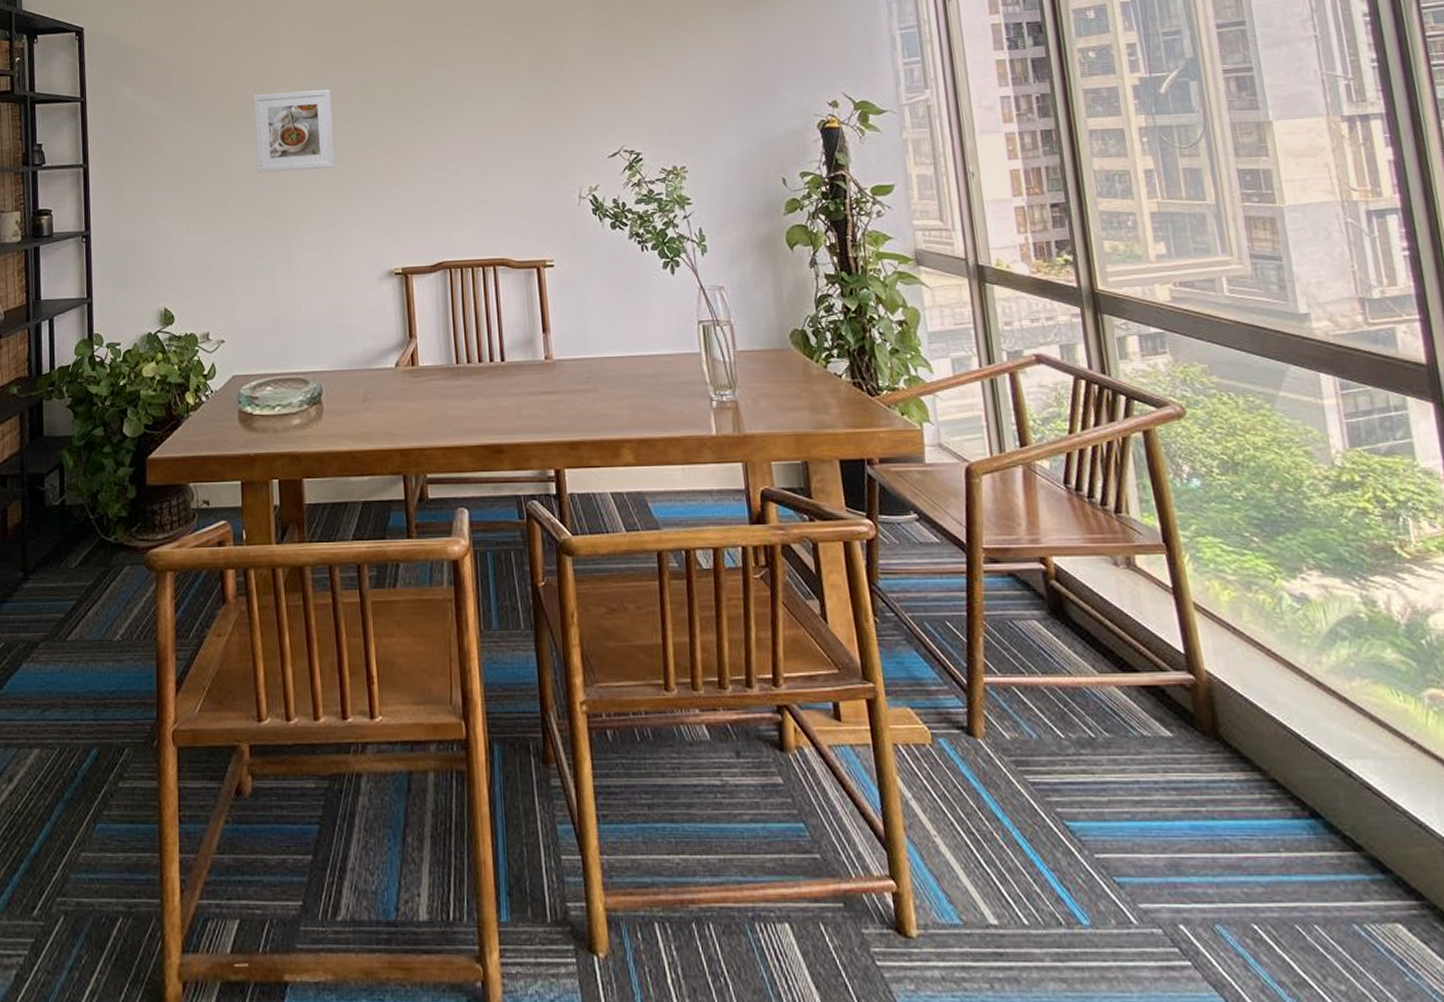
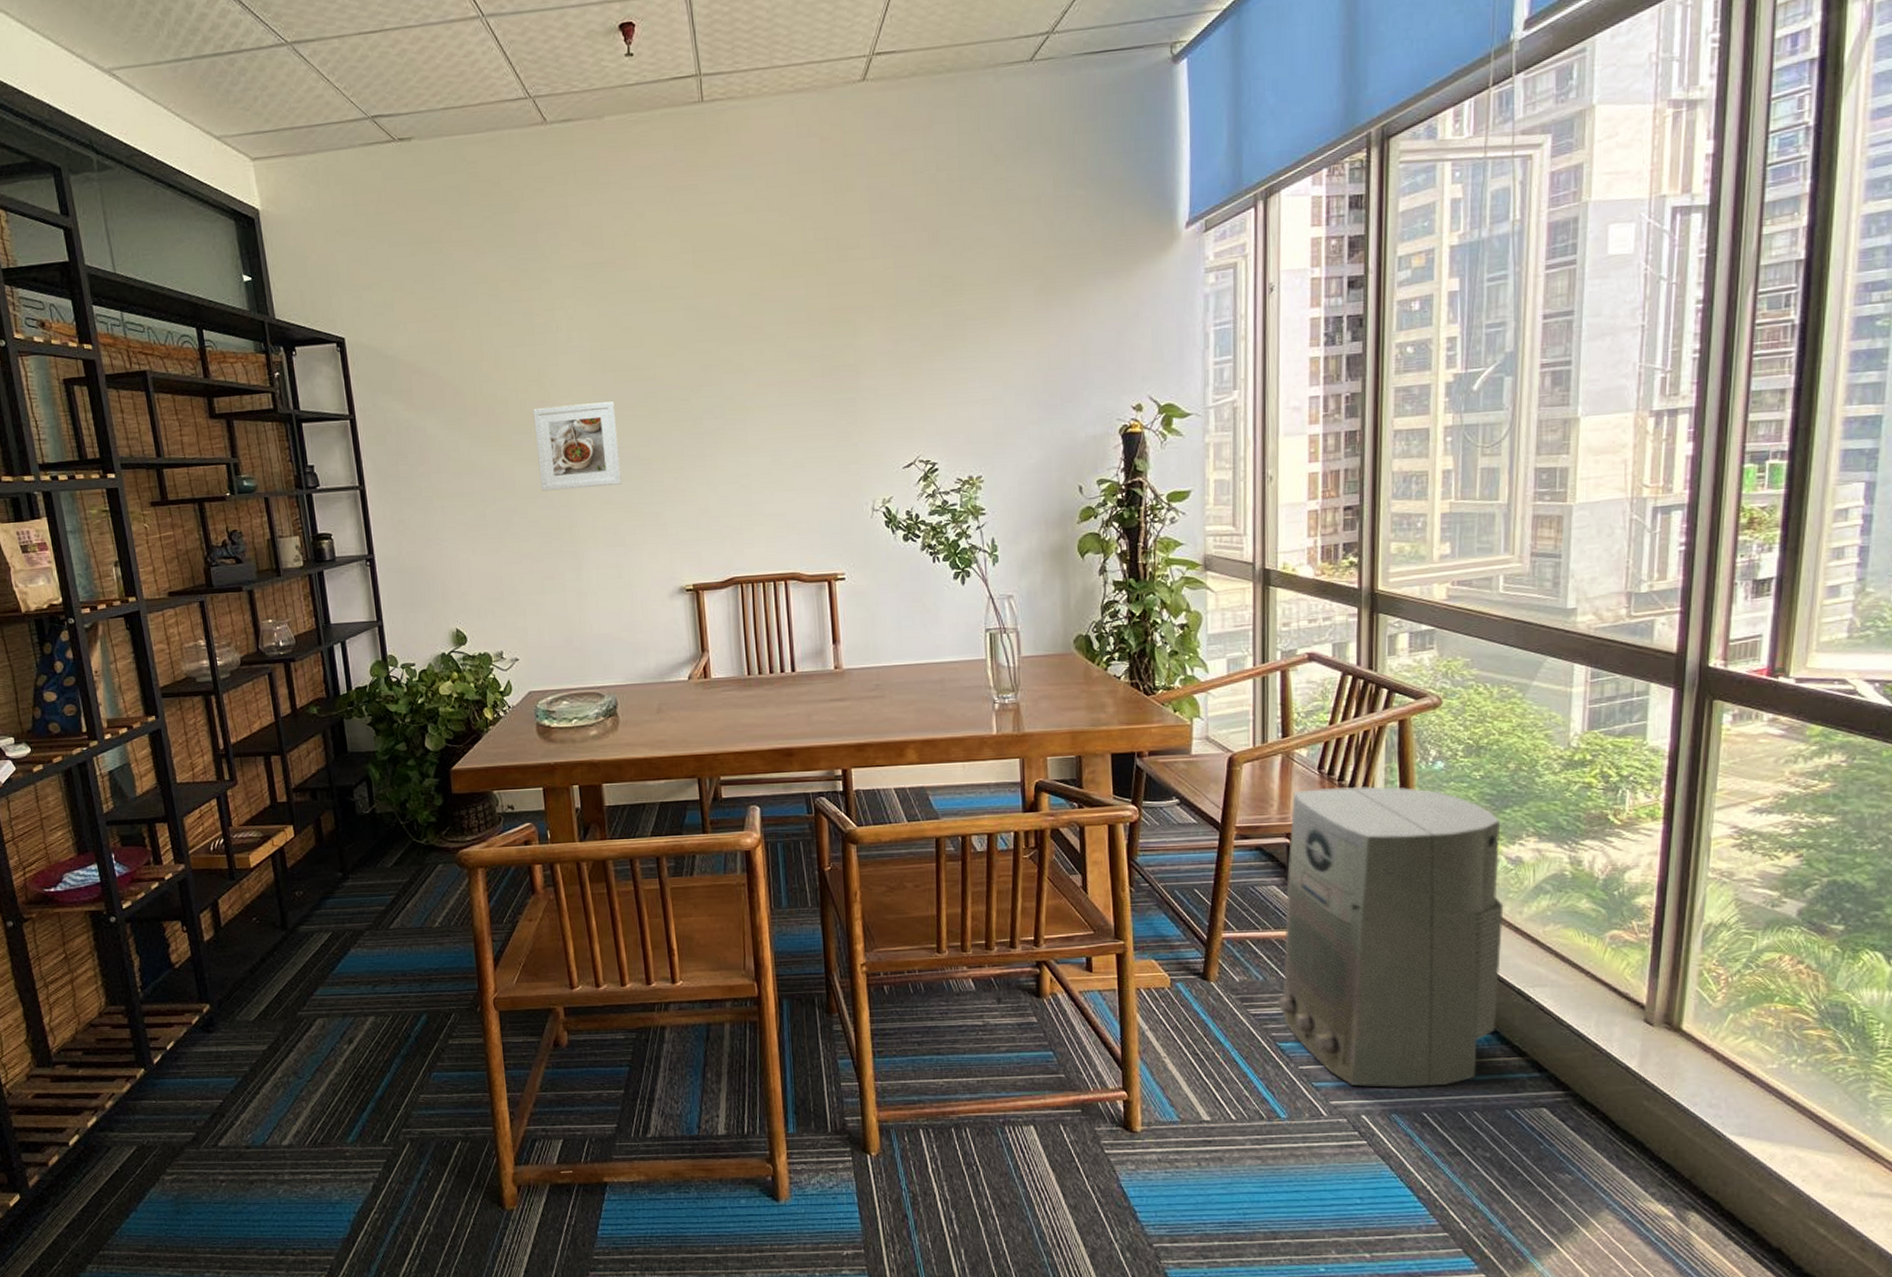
air purifier: none [1040,505,1319,889] -> present [1278,786,1504,1088]

